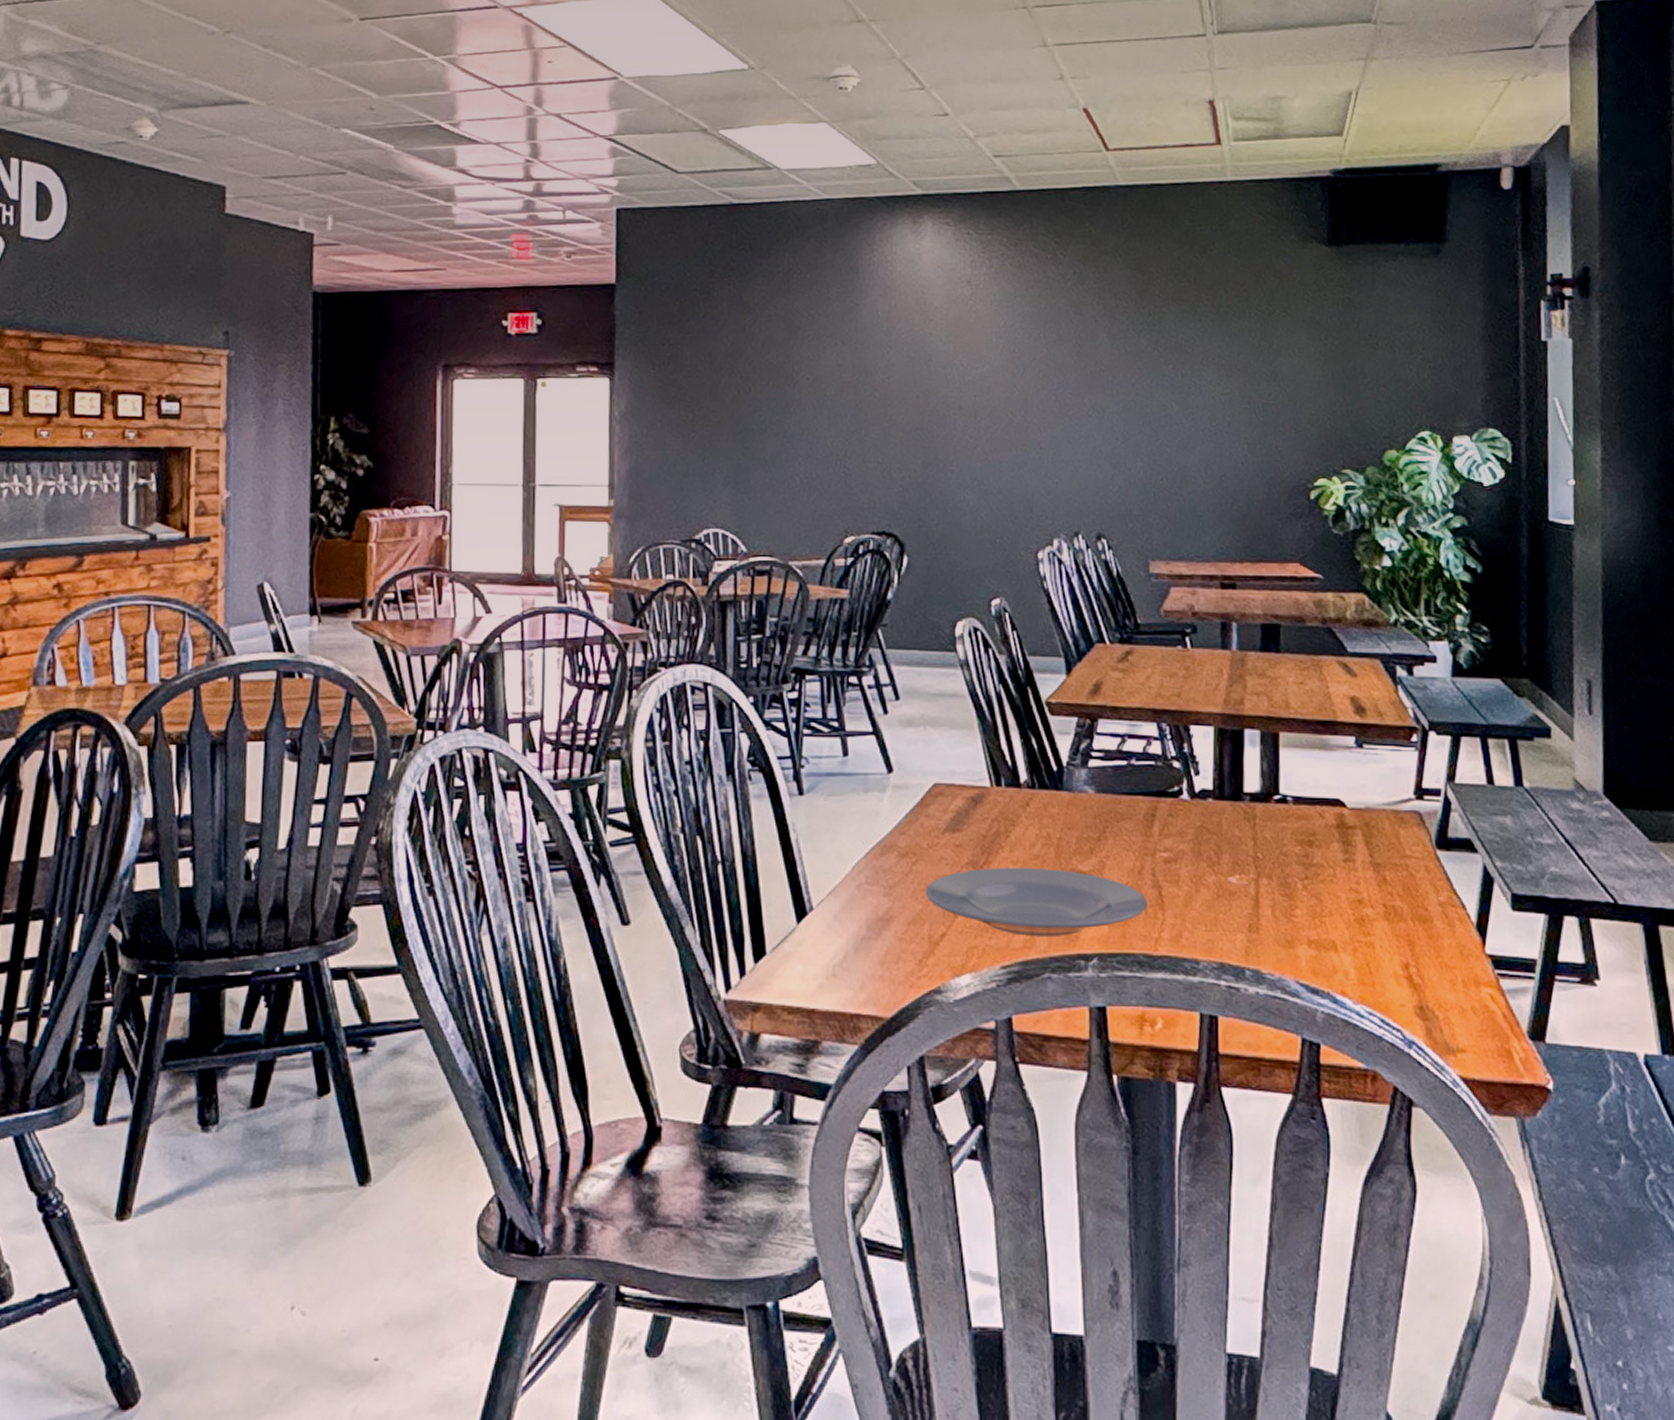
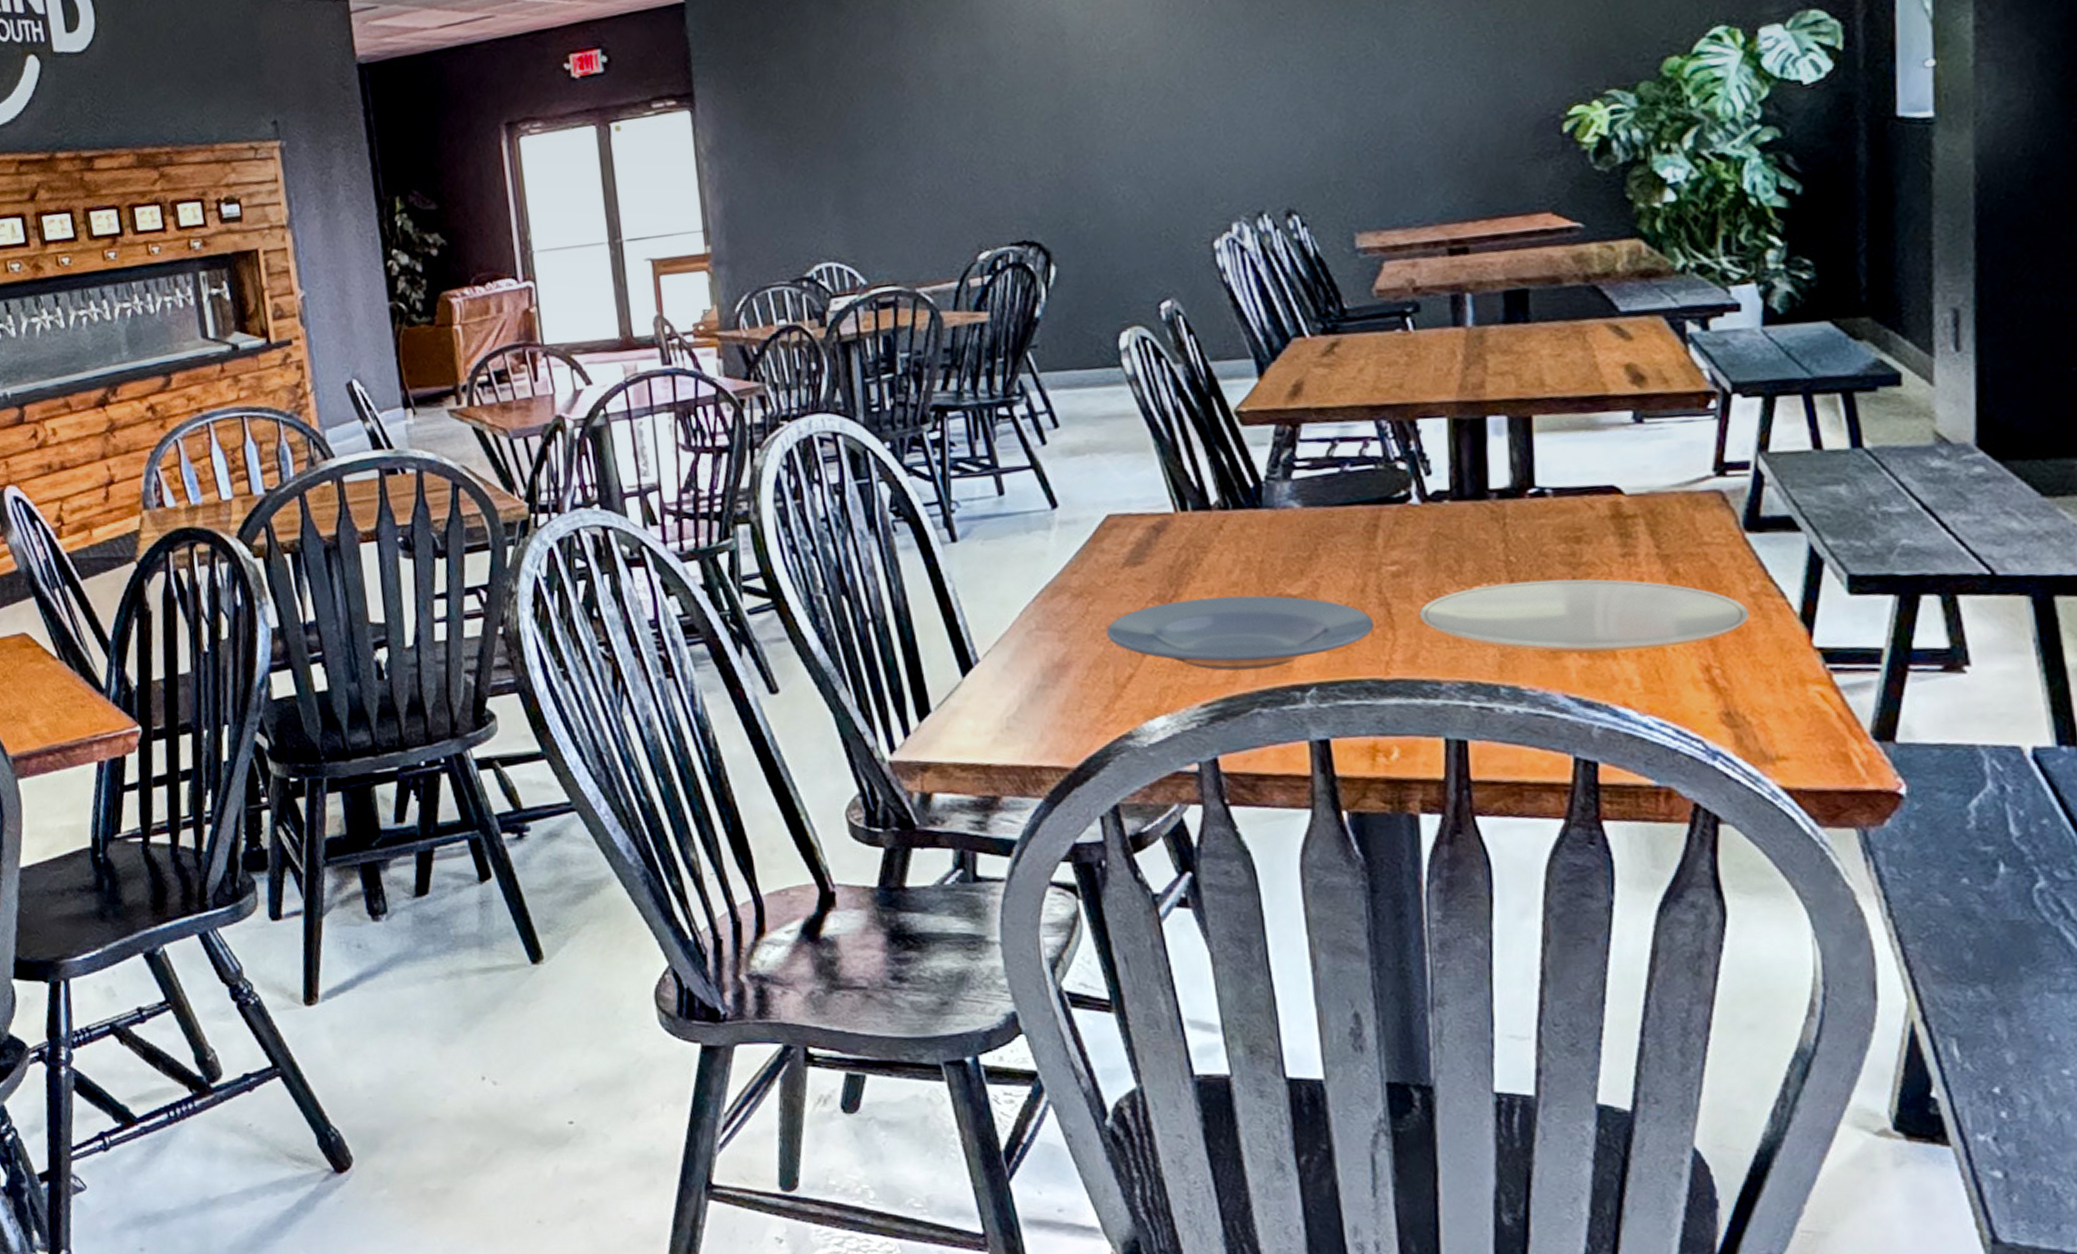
plate: none [1184,876,1439,946] -> present [1419,579,1750,653]

